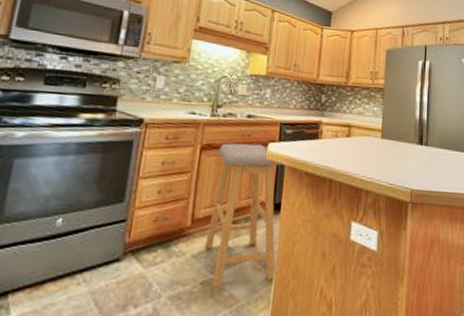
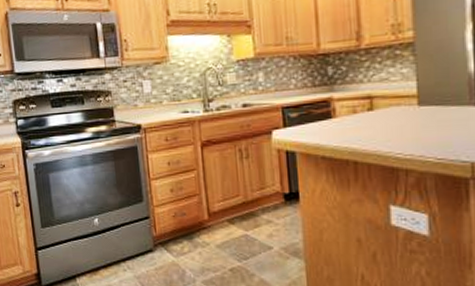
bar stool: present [205,143,282,288] -> none [220,133,306,274]

